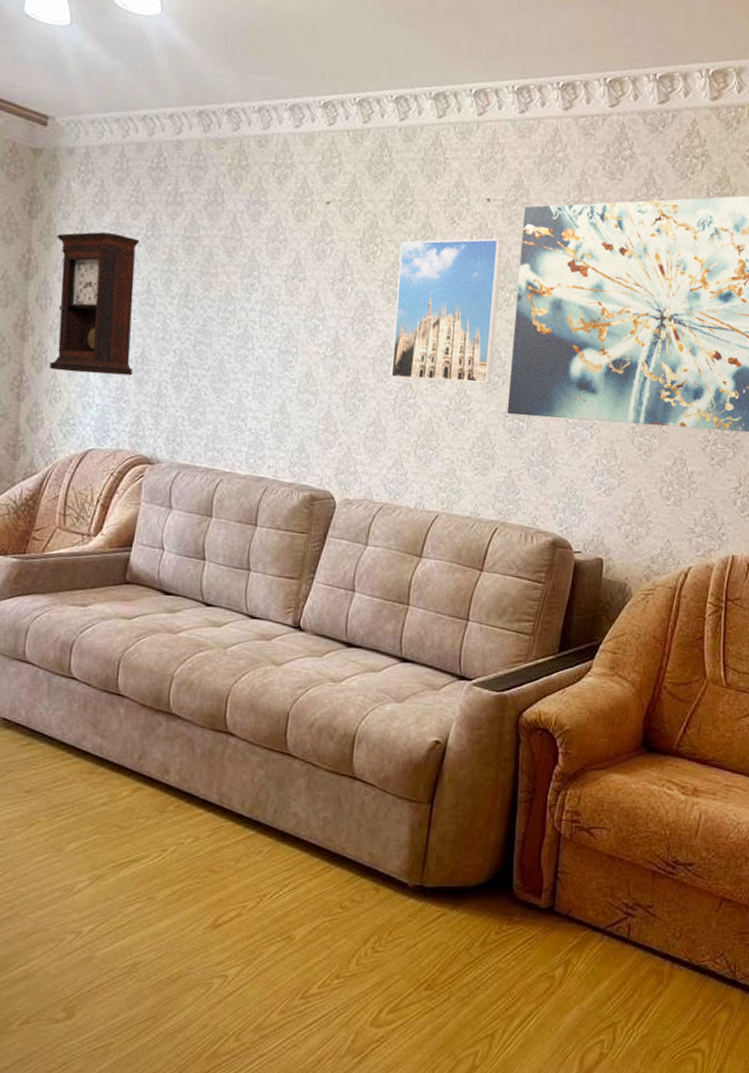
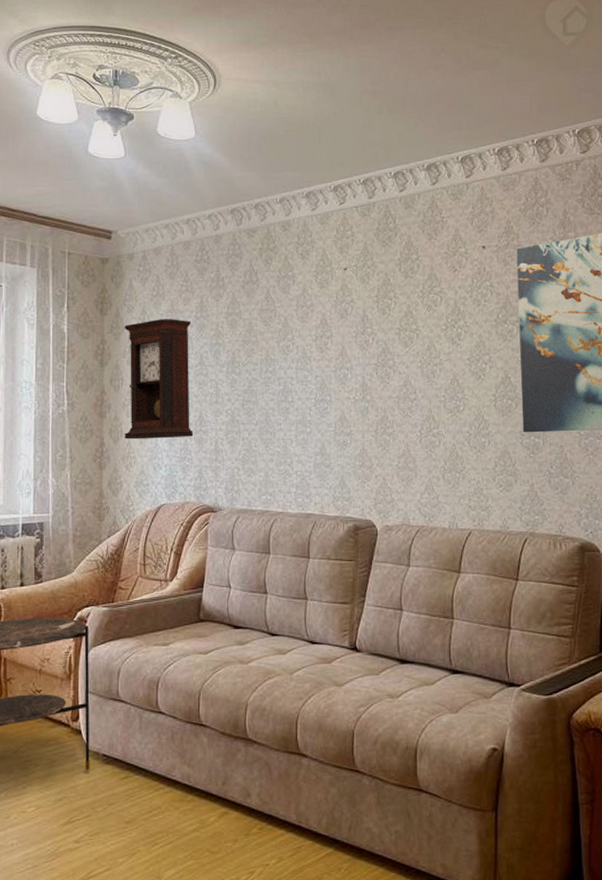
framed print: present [391,238,503,384] -> none [412,279,506,413]

